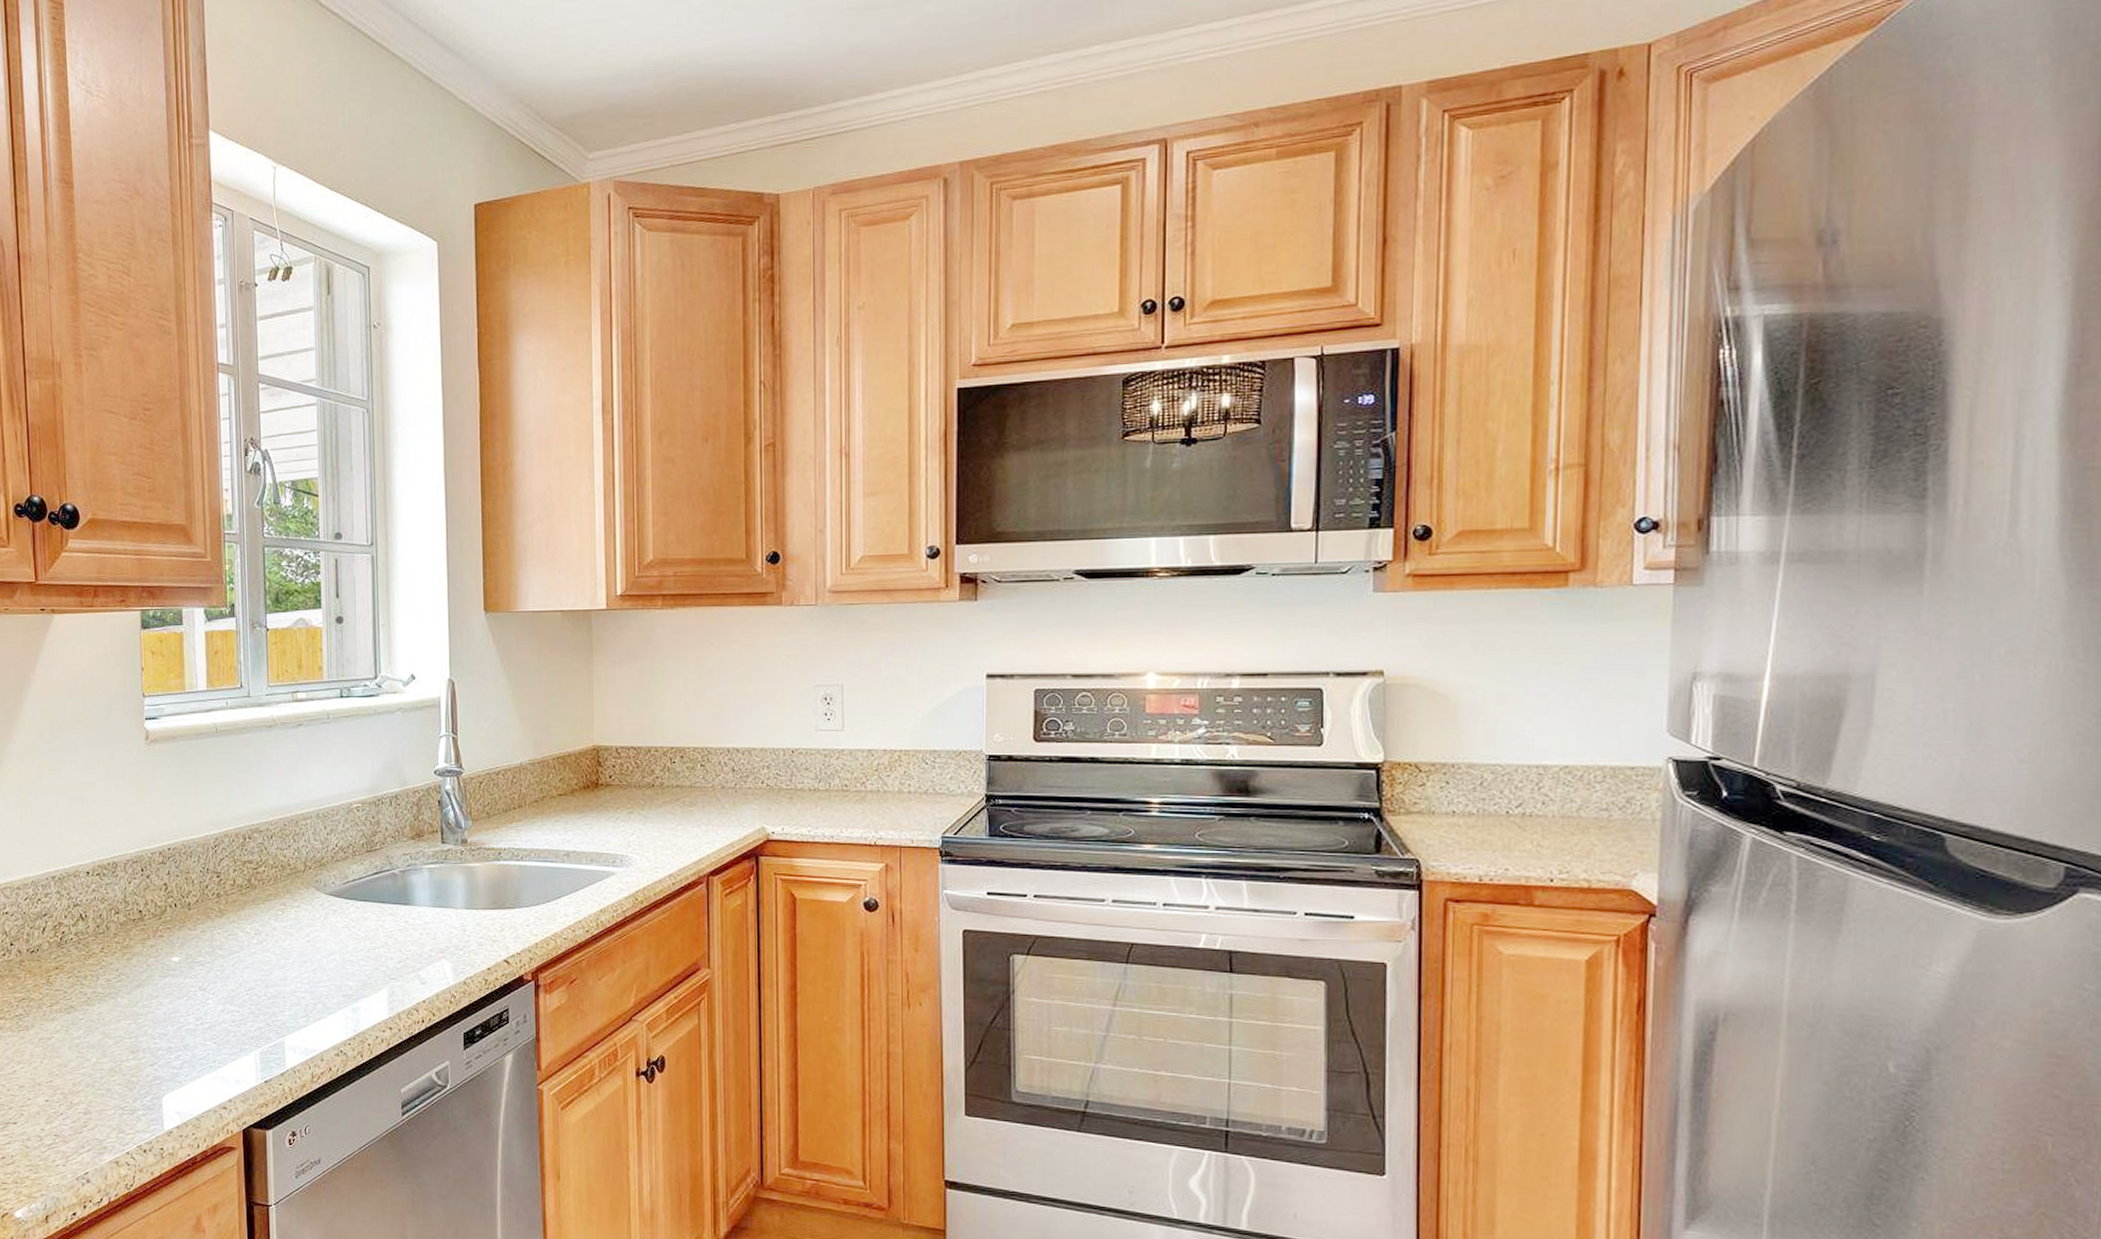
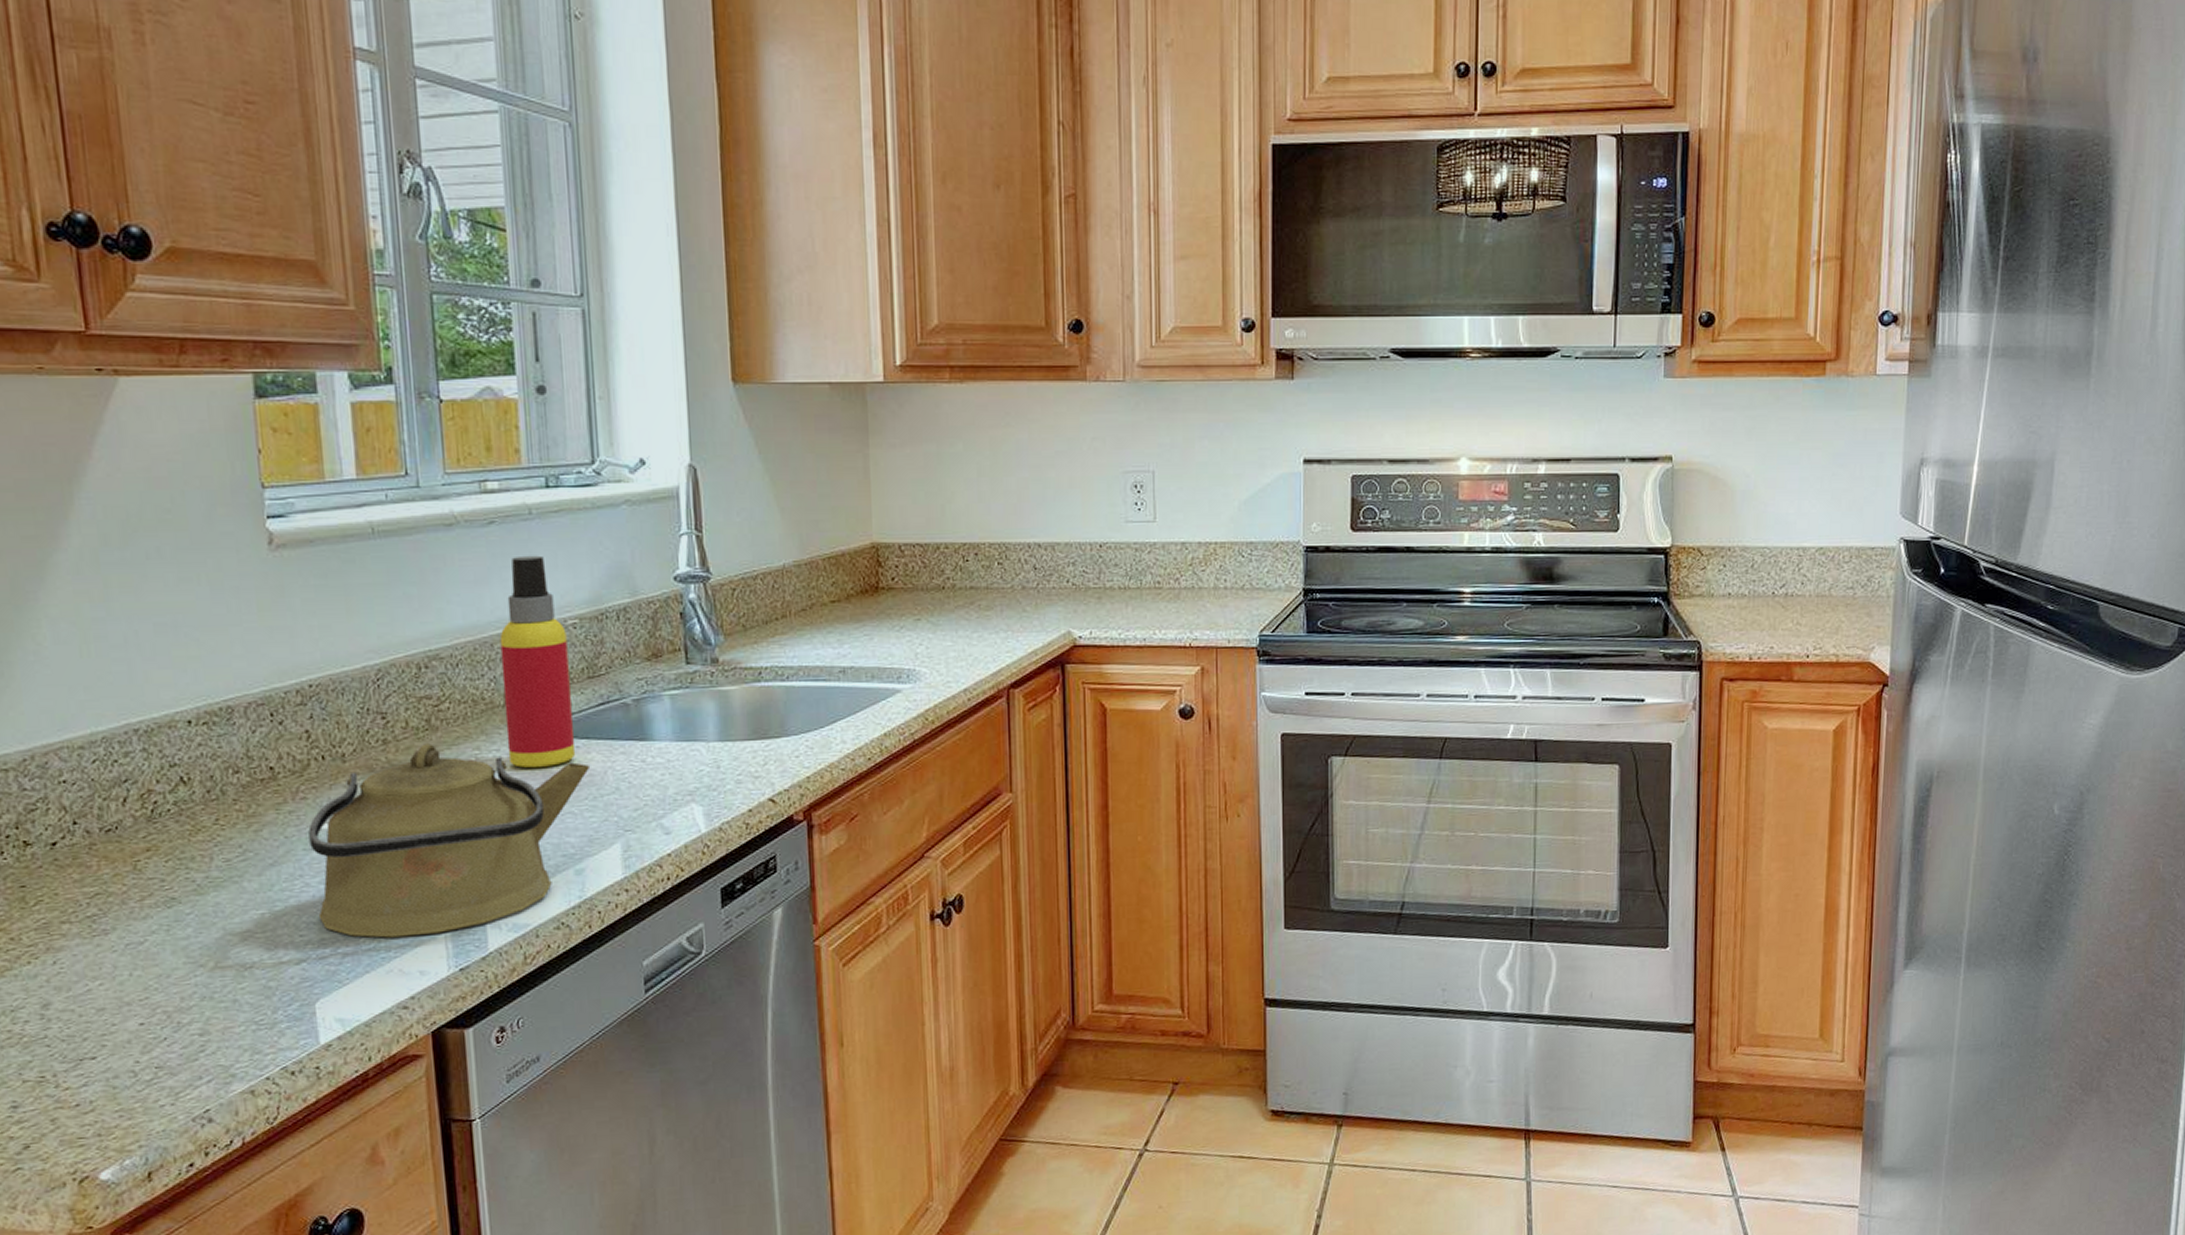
kettle: none [163,899,367,1052] -> present [308,744,591,938]
spray bottle: none [303,751,356,922] -> present [499,555,576,768]

